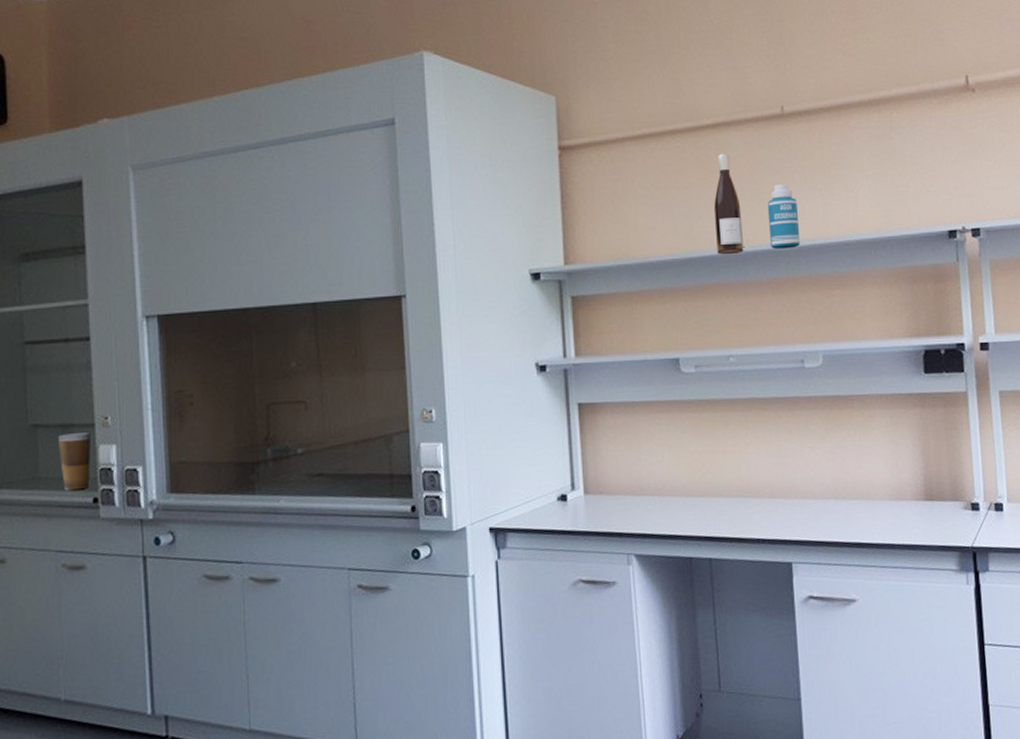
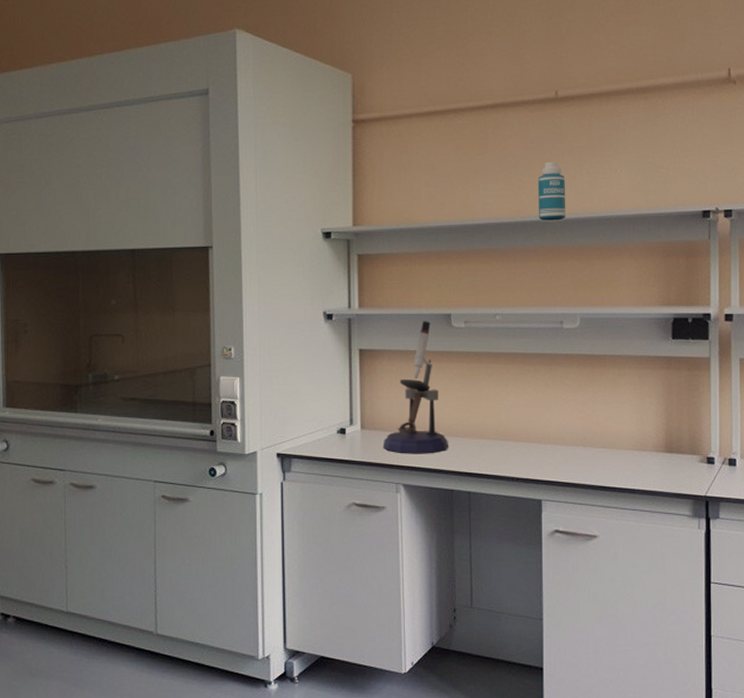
microscope: none [609,367,685,520] -> present [382,321,449,454]
bottle: present [713,153,744,255] -> none [489,131,514,224]

